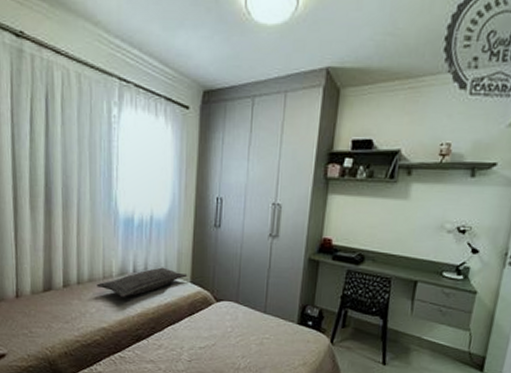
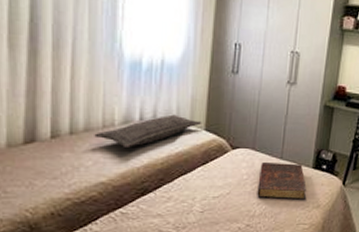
book: none [241,315,293,356] -> present [257,161,307,200]

